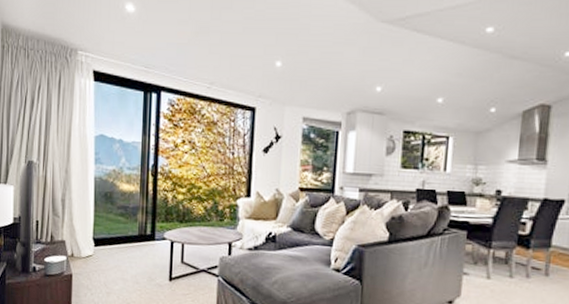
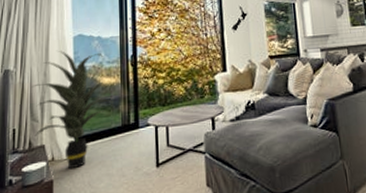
indoor plant: none [53,149,130,268] -> present [31,51,112,170]

